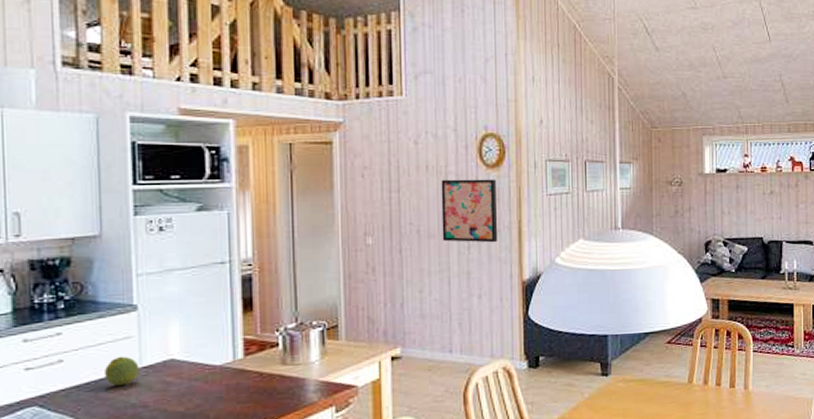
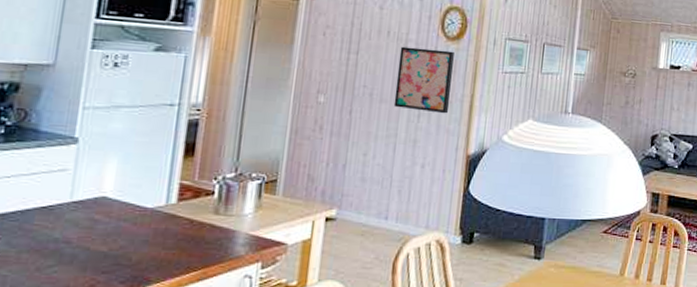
fruit: present [105,356,140,386] -> none [32,188,70,218]

